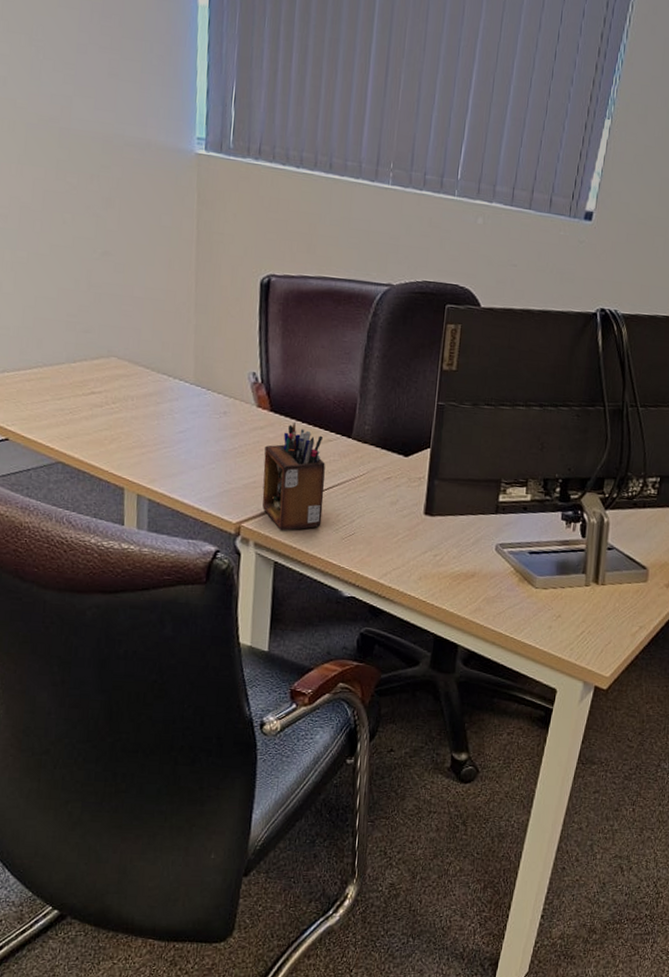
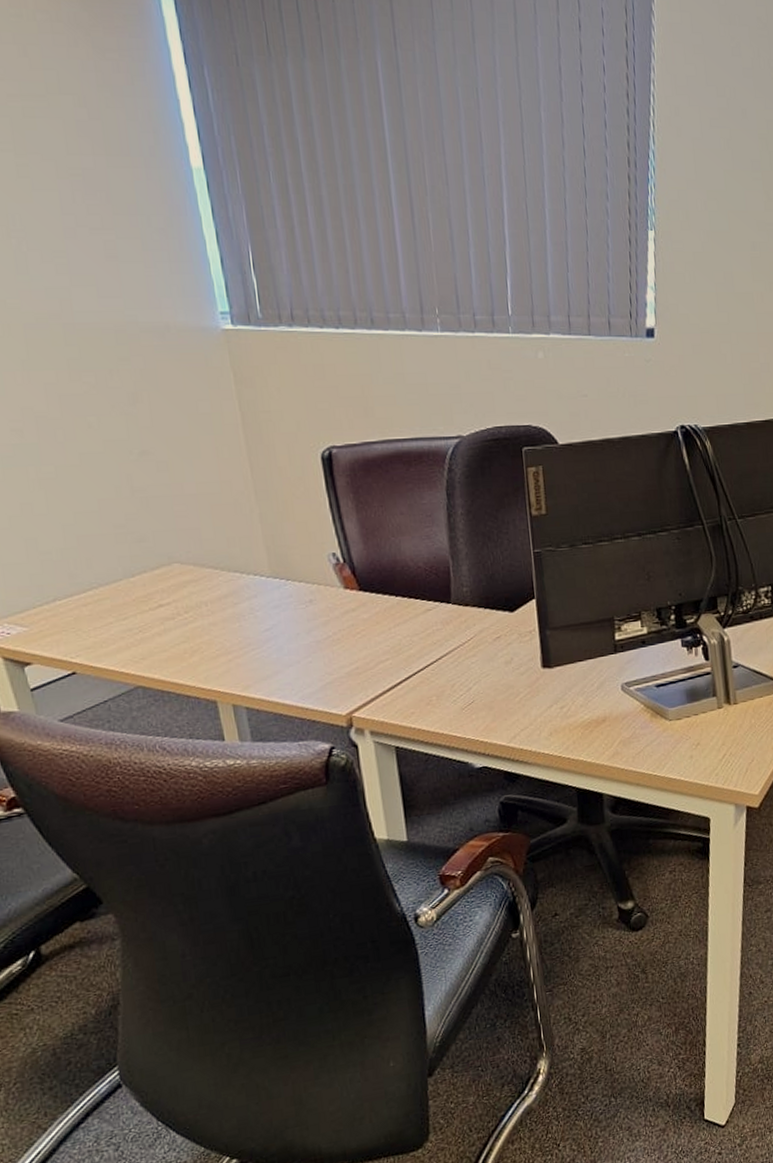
desk organizer: present [262,422,325,531] -> none [361,598,438,714]

